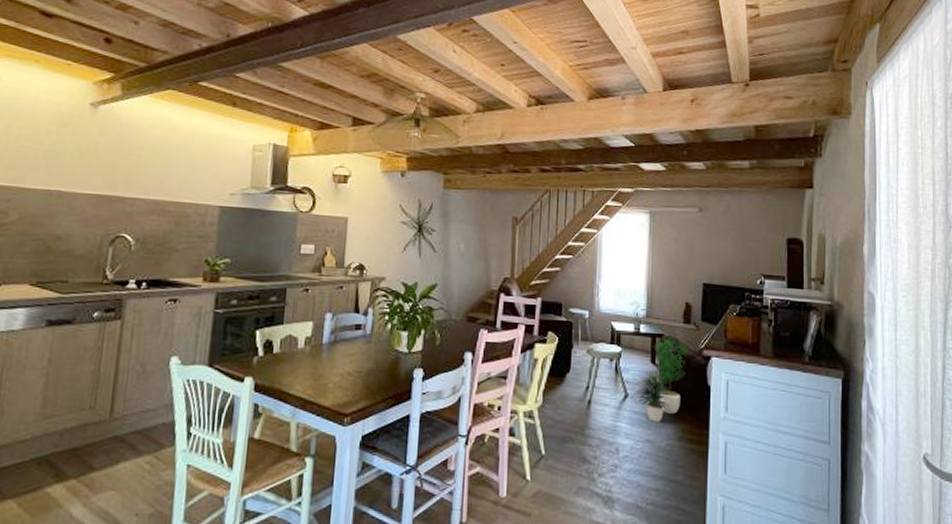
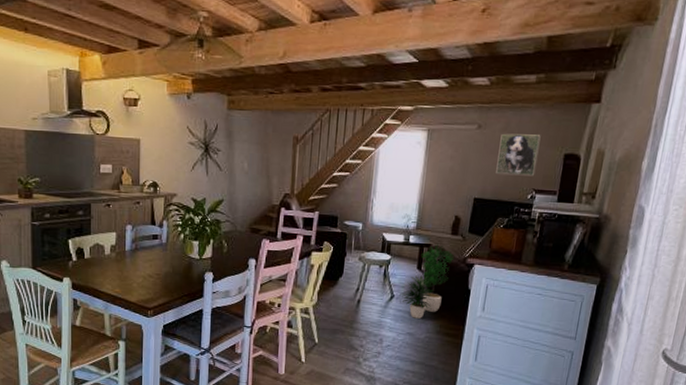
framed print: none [722,217,761,261] -> present [496,133,541,176]

